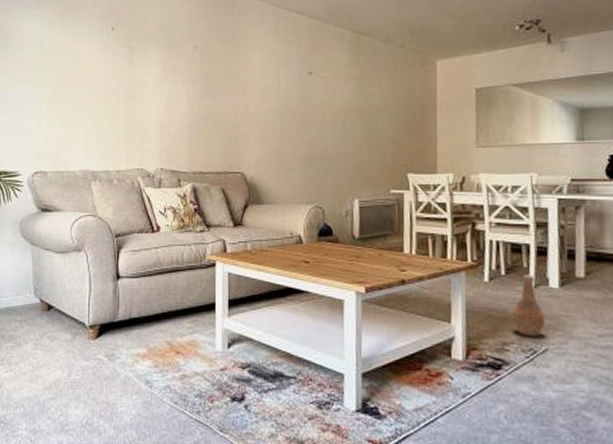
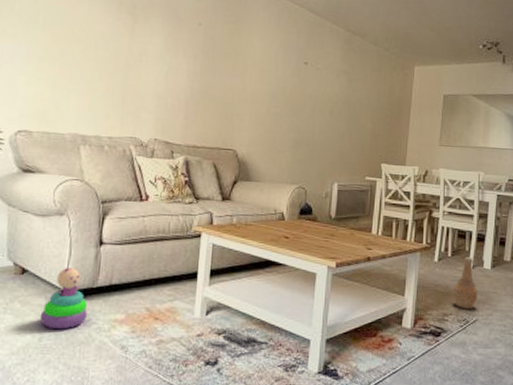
stacking toy: none [67,302,111,365] -> present [39,267,88,330]

